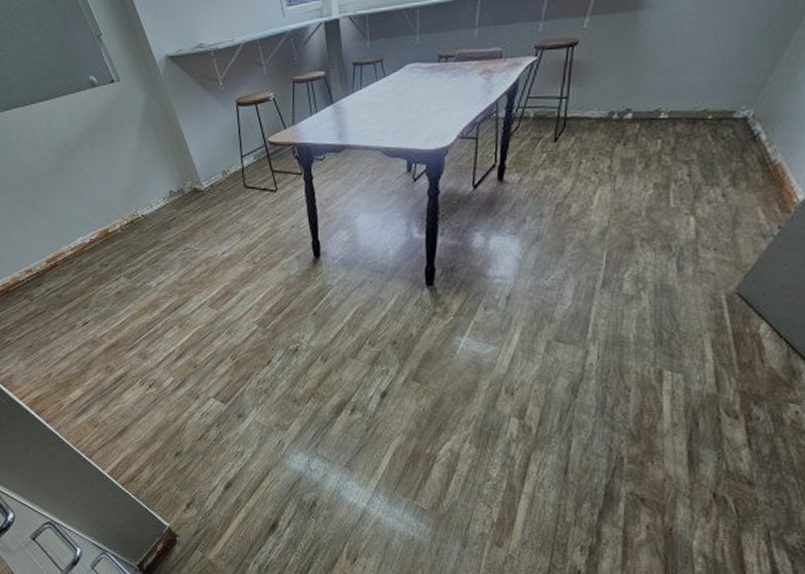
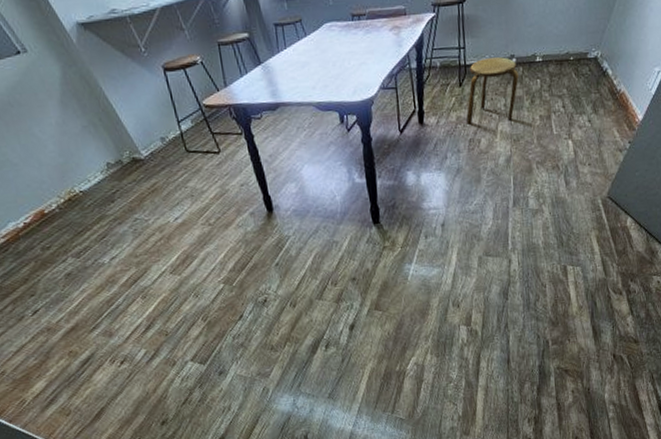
stool: none [557,111,634,186] -> present [466,57,519,125]

